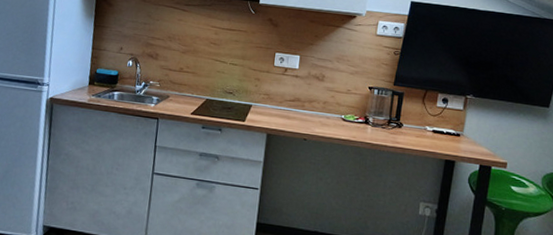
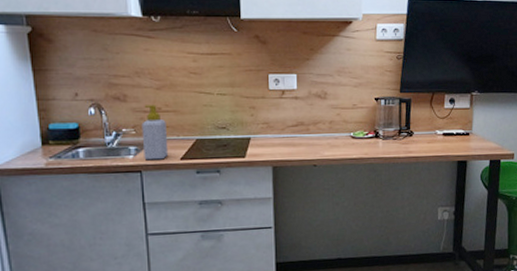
soap bottle: none [162,64,185,112] -> present [141,105,169,160]

